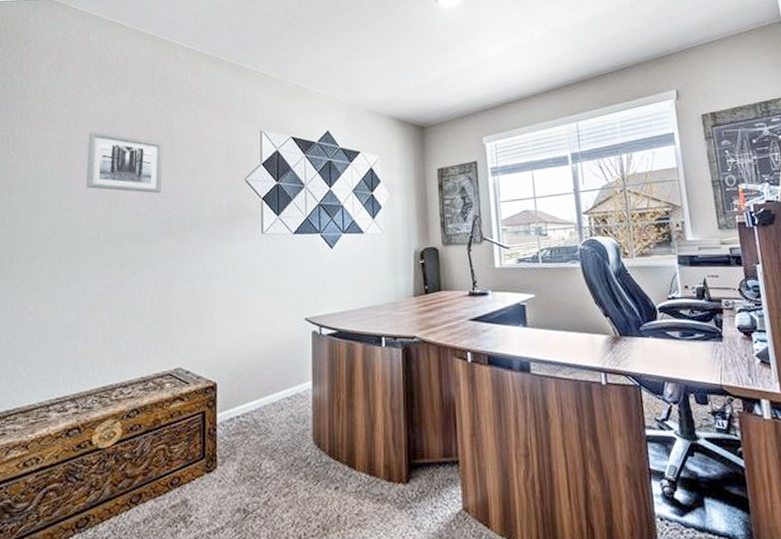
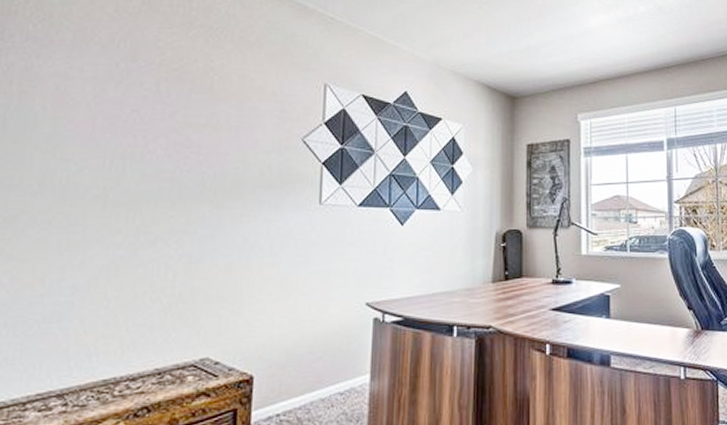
wall art: present [86,131,162,194] -> none [91,64,198,149]

